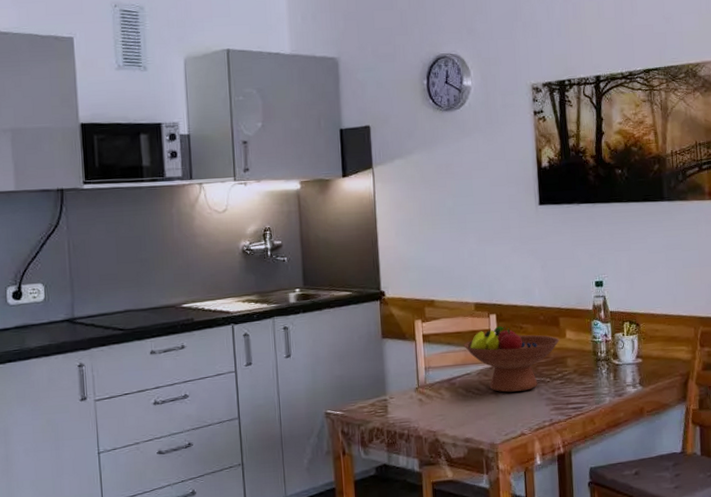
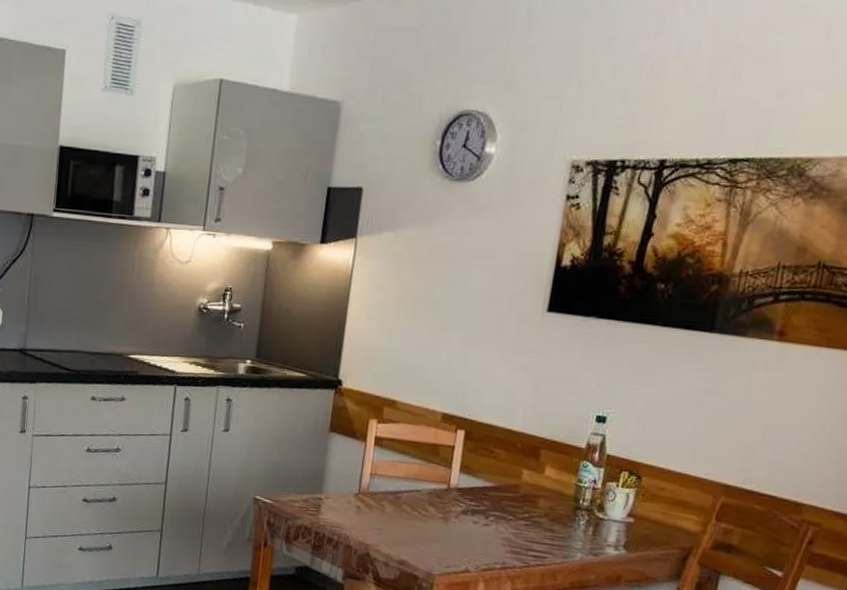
fruit bowl: present [464,326,560,392] -> none [420,445,536,524]

